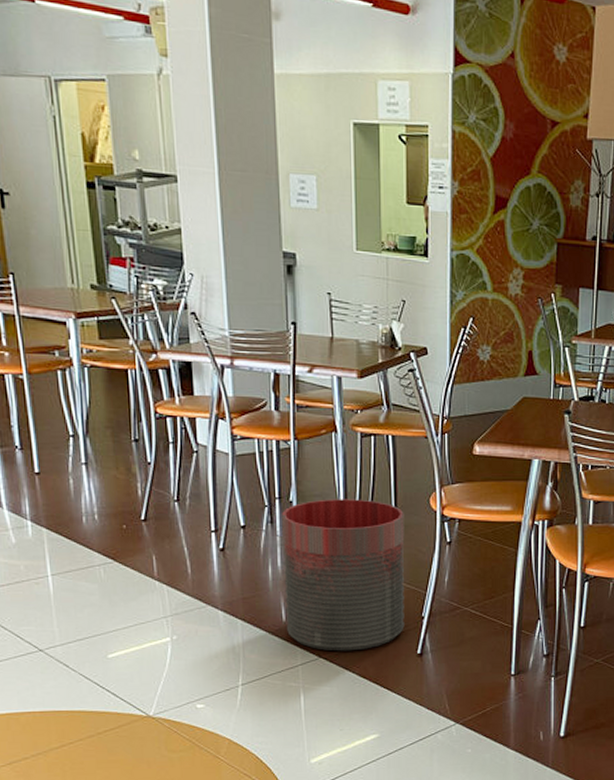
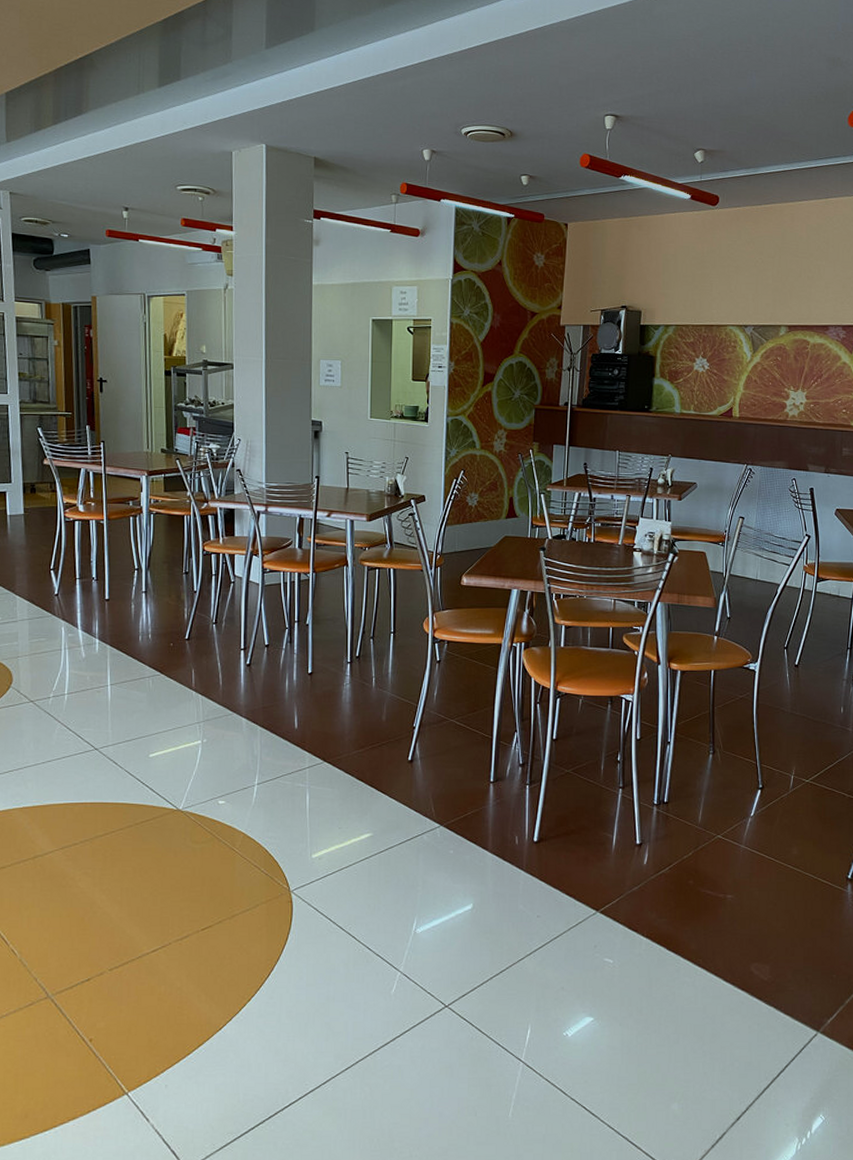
trash can: present [282,499,405,651] -> none [297,622,401,756]

